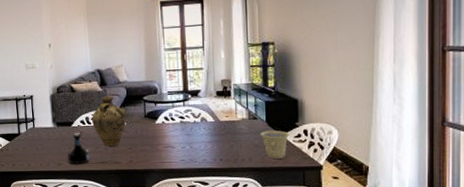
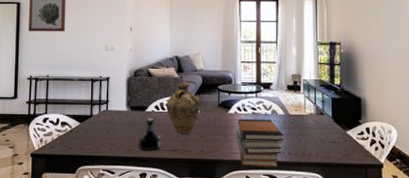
book stack: none [164,127,214,175] -> present [236,118,283,168]
cup: present [260,130,290,159] -> none [326,127,354,155]

